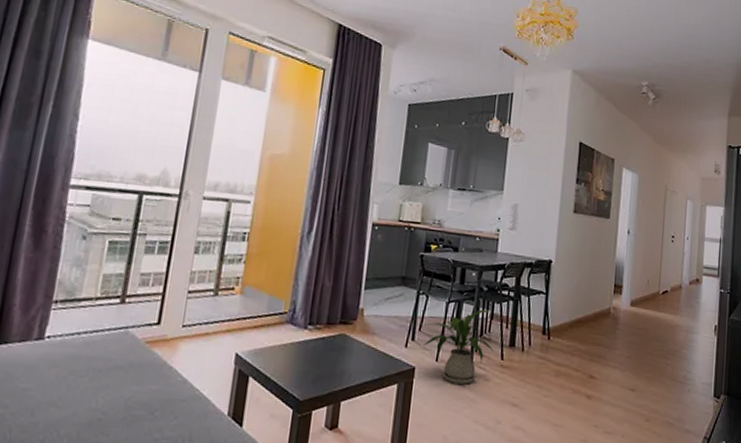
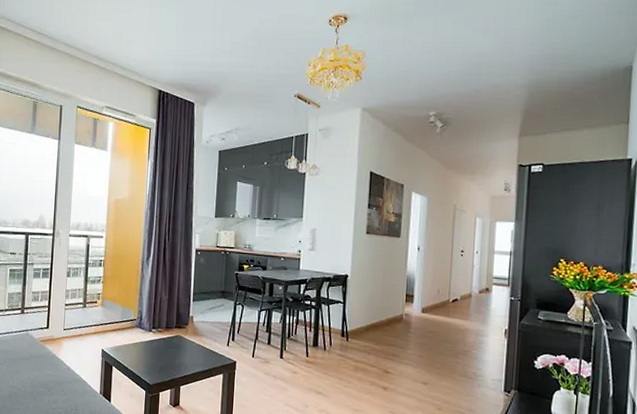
house plant: present [423,309,495,385] -> none [241,316,301,376]

